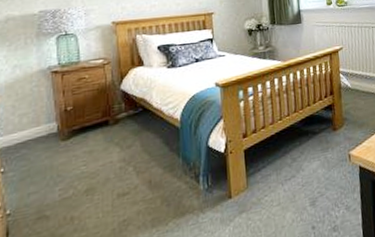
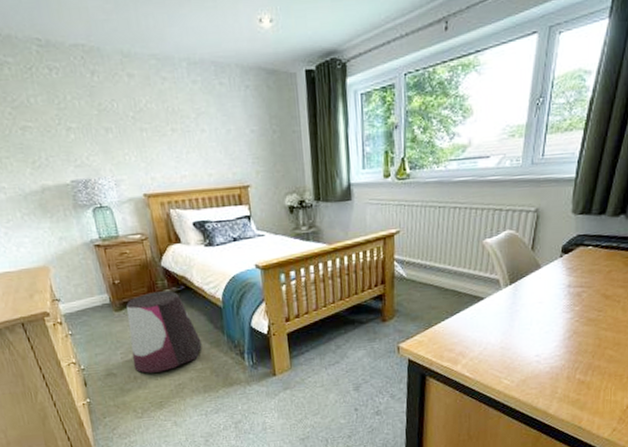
stool: none [72,114,154,212] -> present [126,291,202,373]

